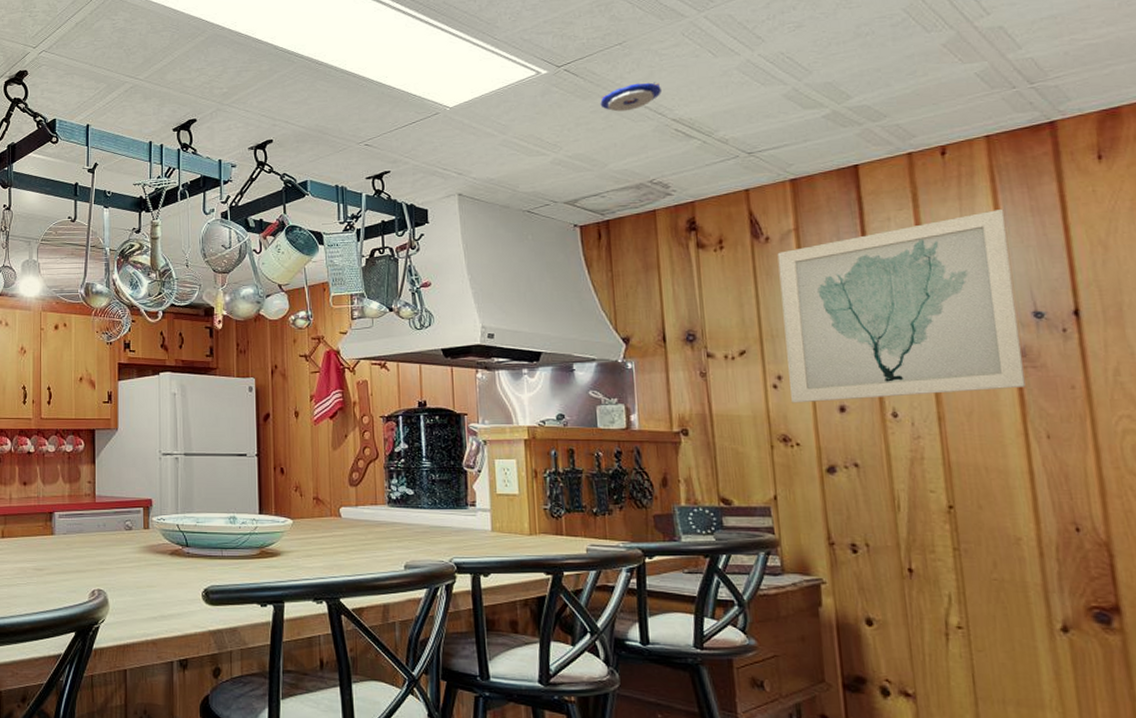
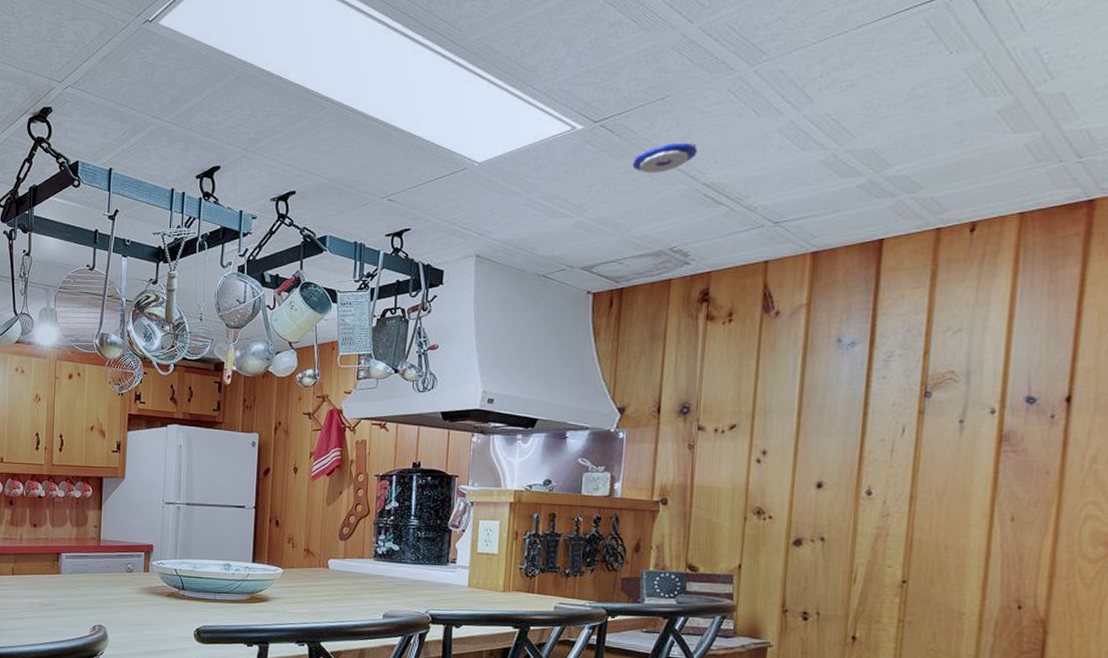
wall art: present [777,208,1026,403] -> none [772,290,1021,478]

